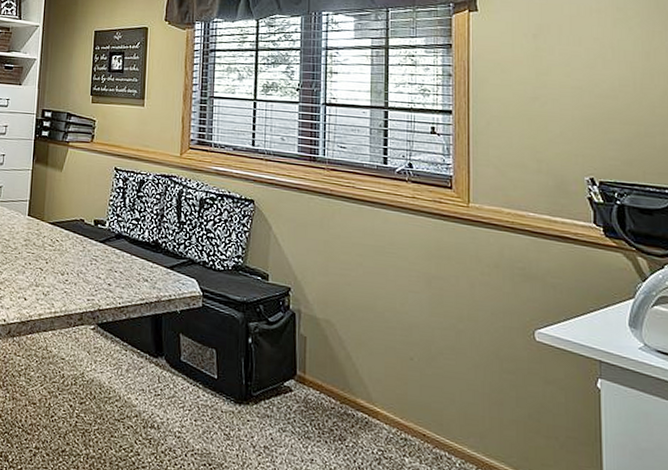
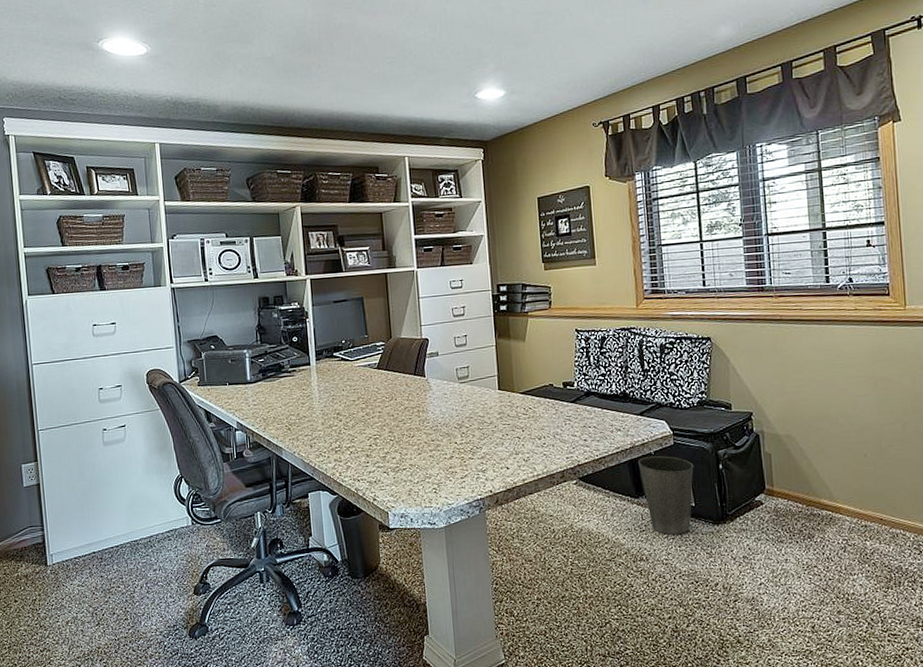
waste basket: none [162,314,221,407] -> present [638,456,694,535]

